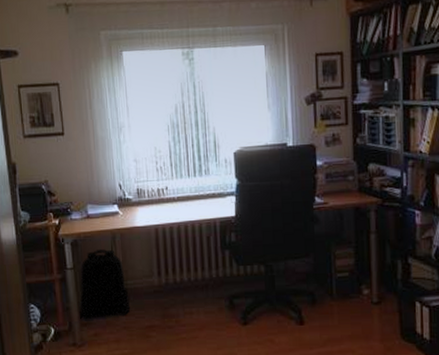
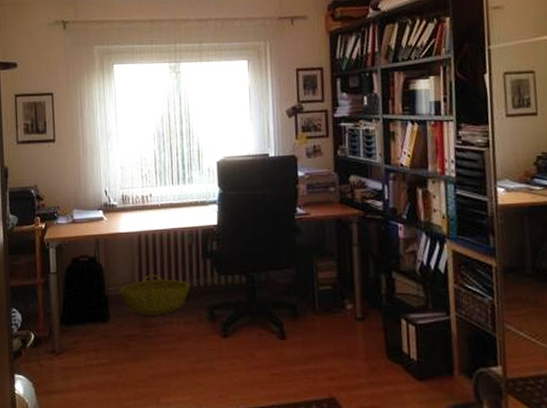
basket: none [138,267,209,308] -> present [119,275,190,317]

